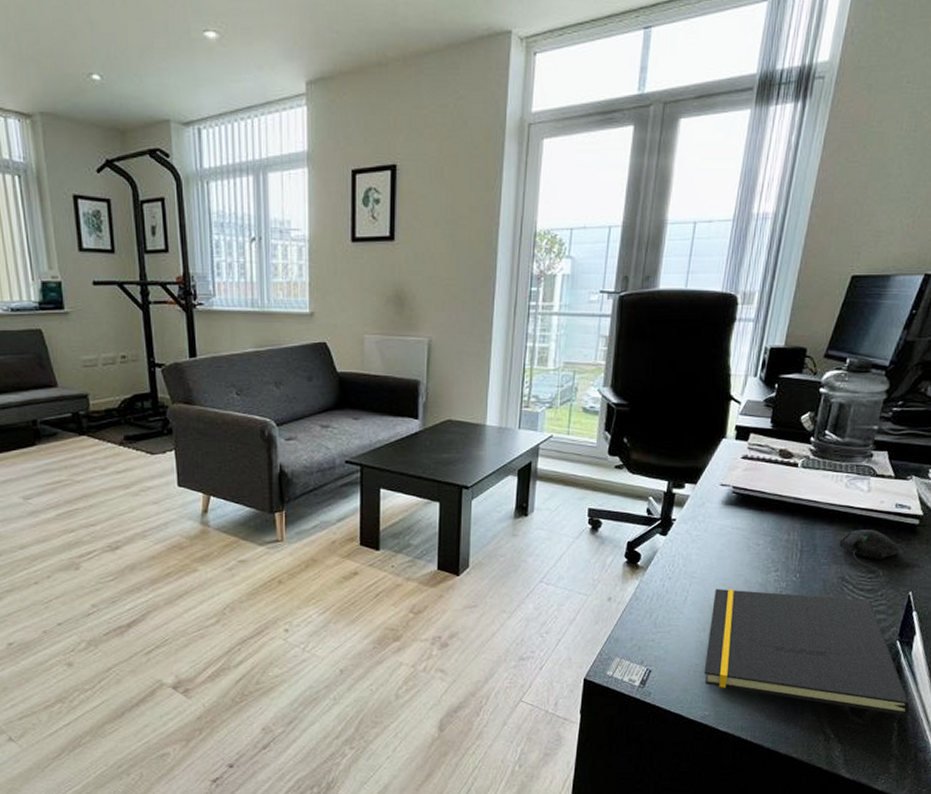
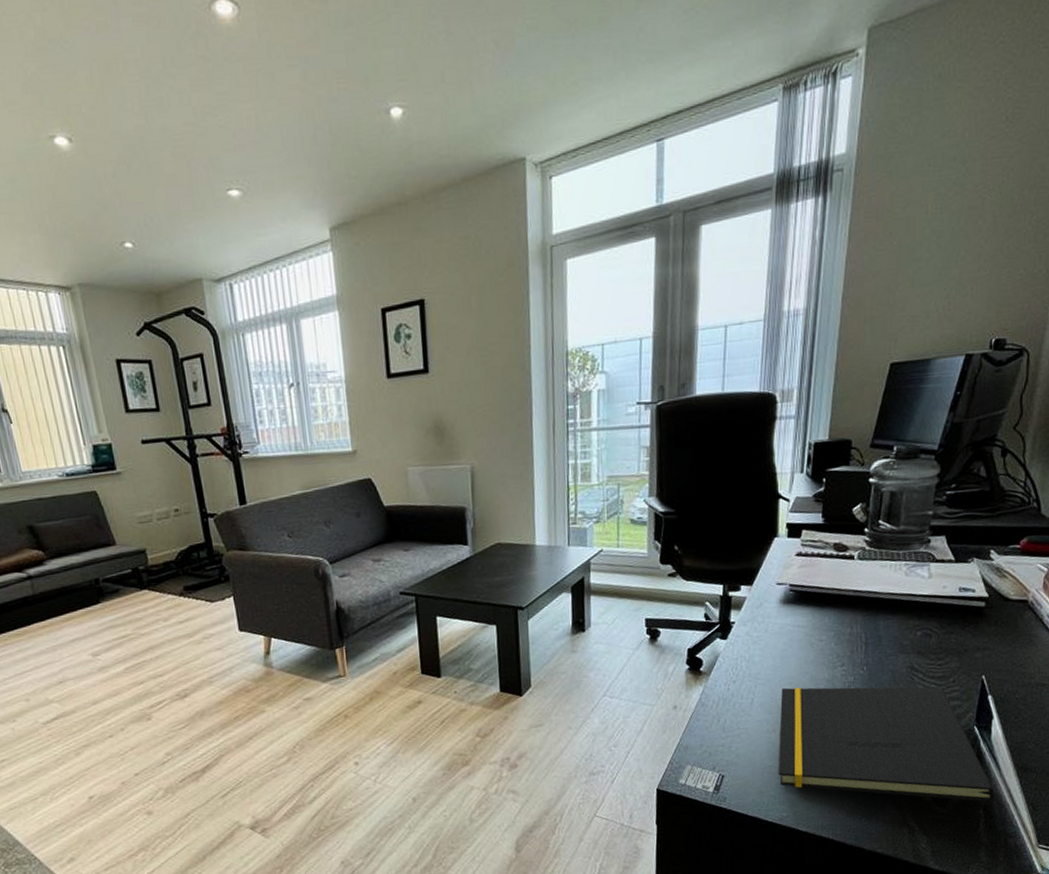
computer mouse: present [839,530,899,577] -> none [904,616,967,663]

